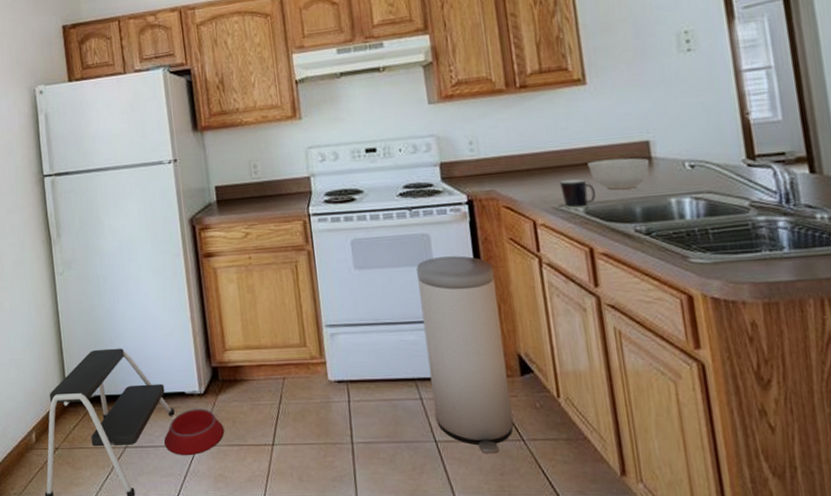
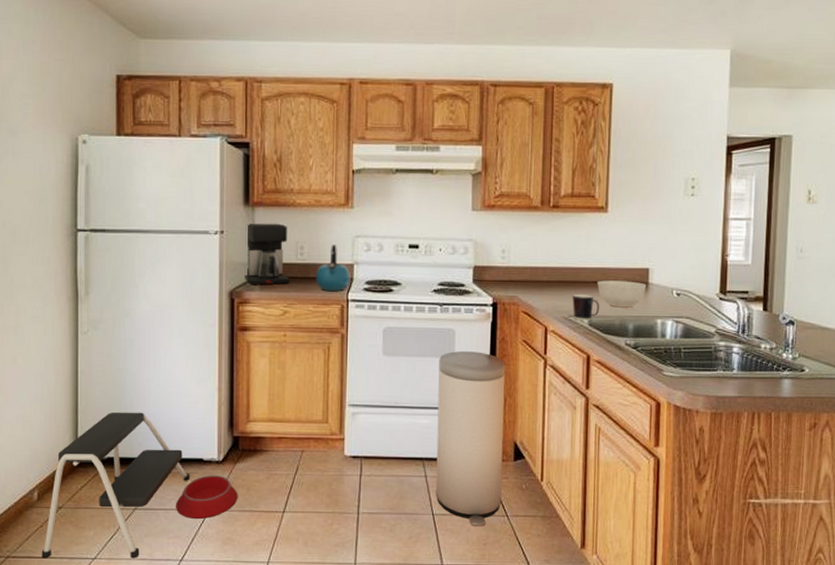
coffee maker: none [197,144,248,210] -> present [245,223,290,286]
kettle: none [272,159,309,208] -> present [315,244,350,292]

